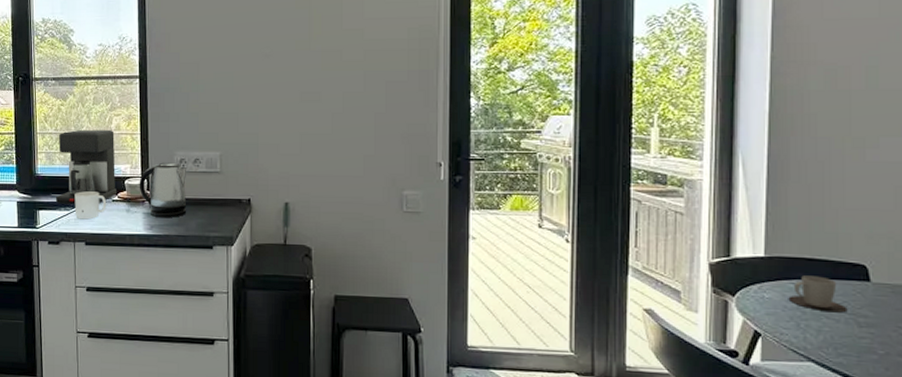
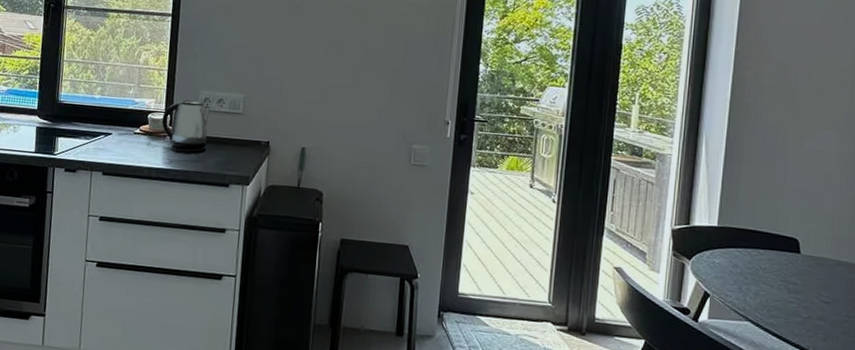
coffee maker: present [56,129,116,203] -> none [77,61,142,134]
mug: present [74,191,107,220] -> none [95,121,128,150]
cup: present [788,275,848,313] -> none [734,245,781,280]

